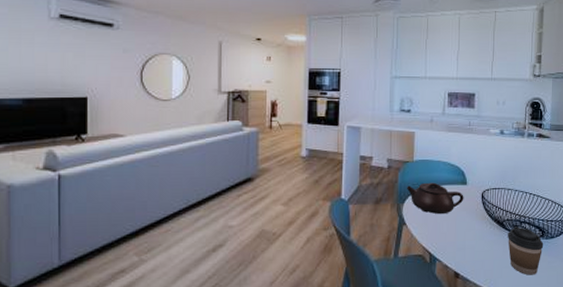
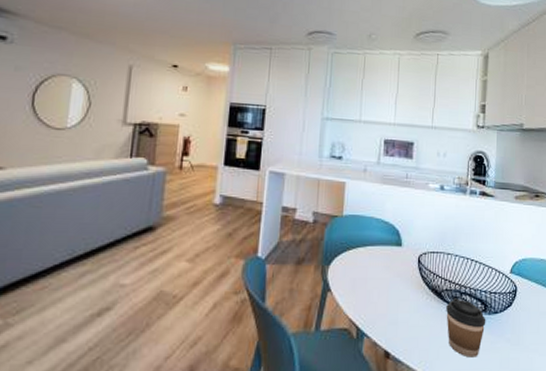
teapot: present [406,182,464,215] -> none [333,241,398,281]

